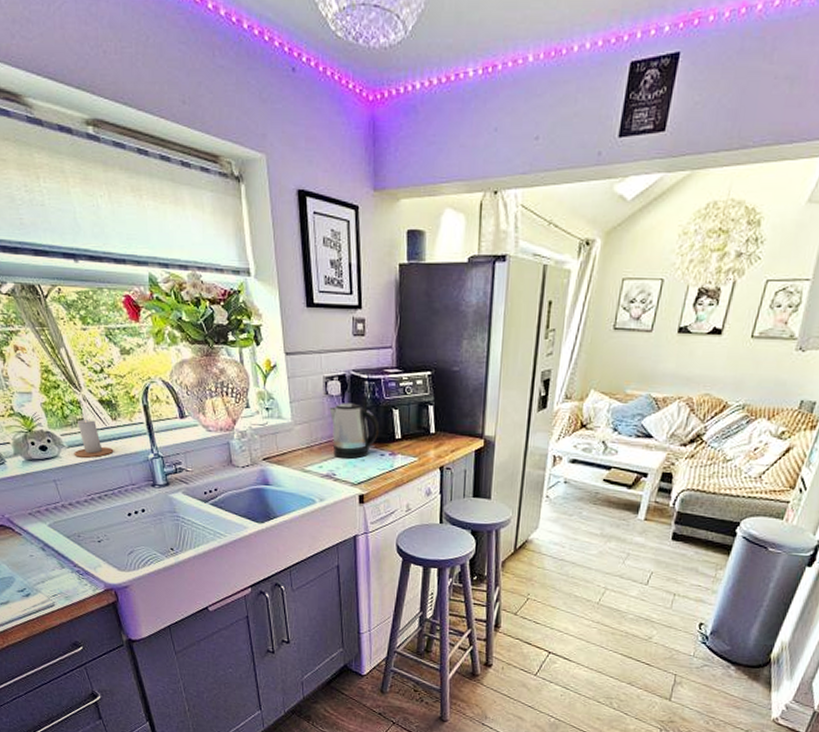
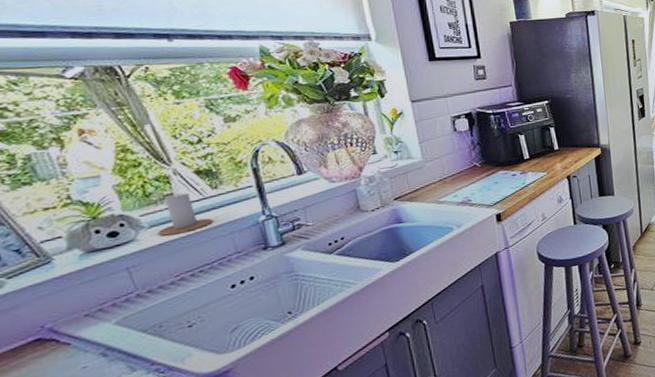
kettle: present [329,403,380,459] -> none [459,135,509,185]

